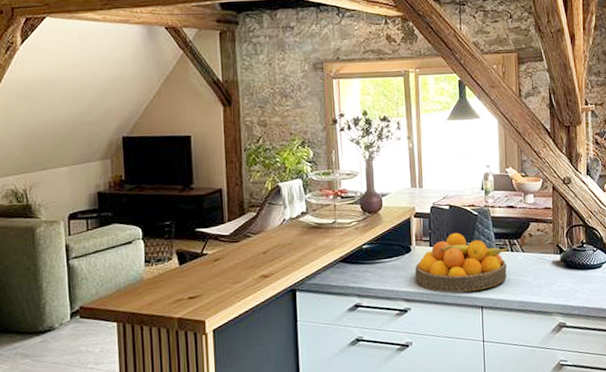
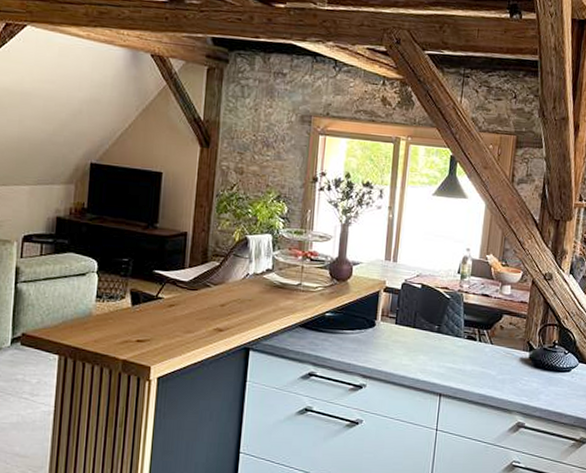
fruit bowl: present [415,233,508,293] -> none [375,314,476,377]

